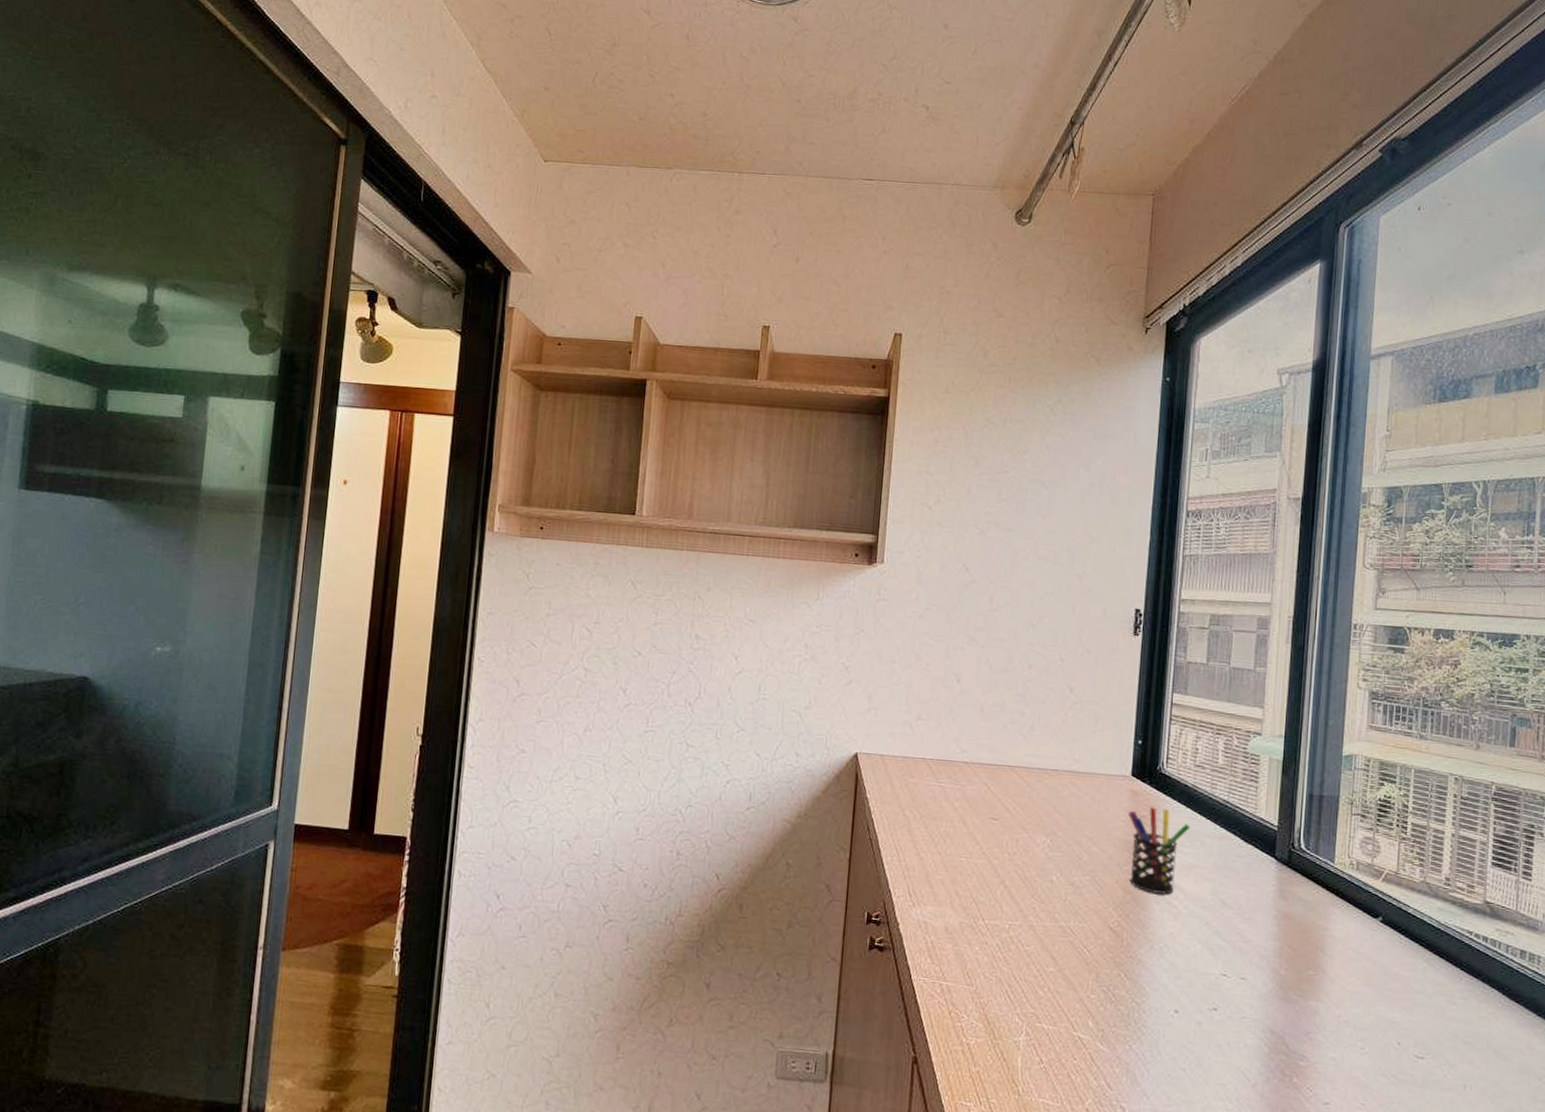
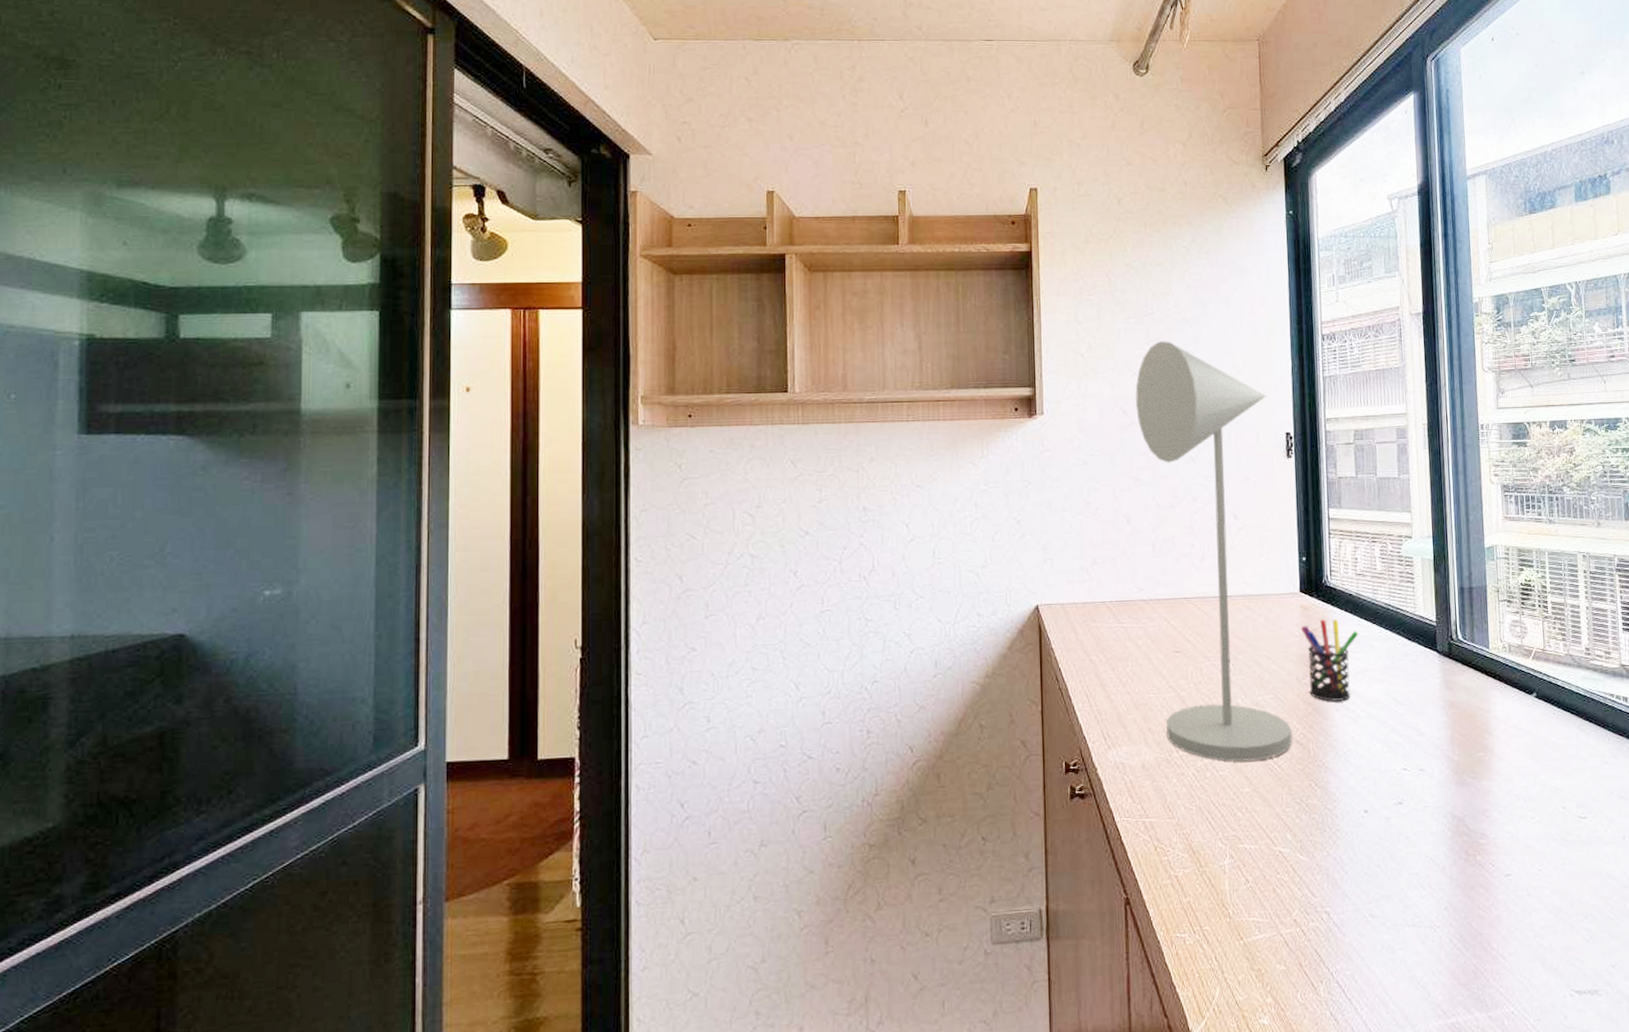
desk lamp: none [974,501,1120,942] -> present [1135,341,1293,762]

